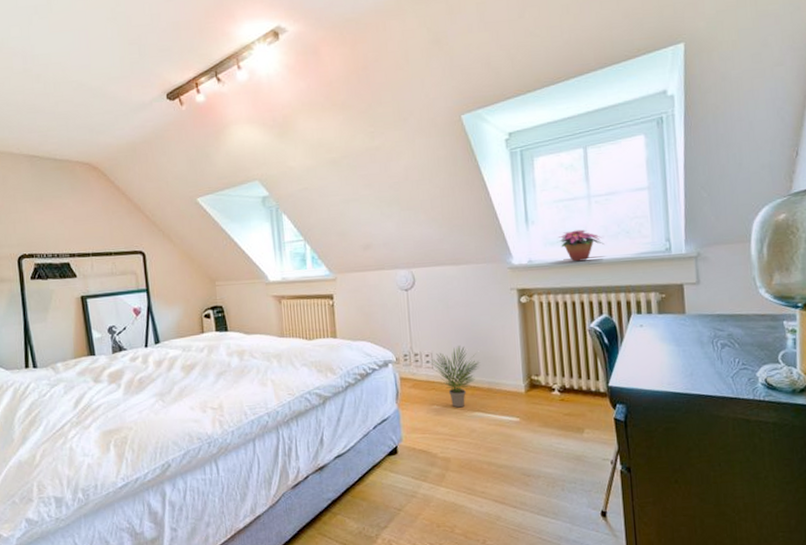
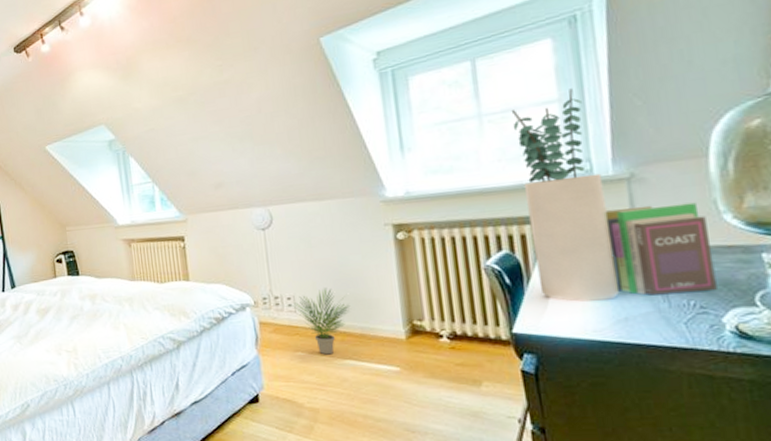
flower arrangement: present [559,229,605,262] -> none [443,154,502,191]
vase: none [612,179,687,360] -> present [511,88,619,302]
books: none [679,279,754,354] -> present [604,202,717,296]

